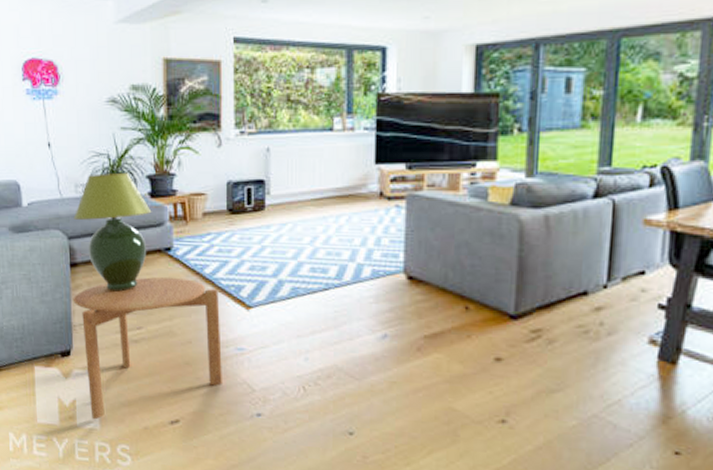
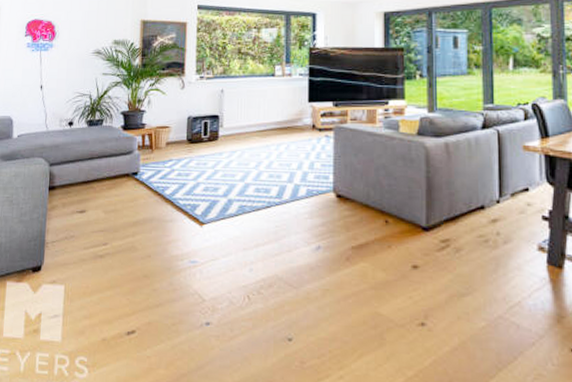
side table: present [72,276,222,420] -> none [48,197,177,333]
table lamp: present [73,172,152,292] -> none [56,109,123,211]

